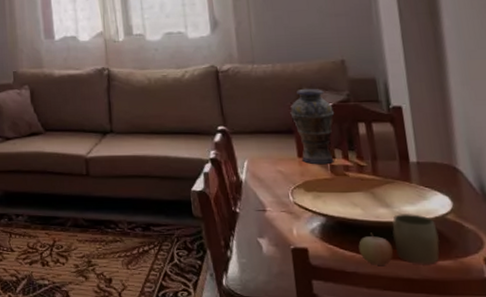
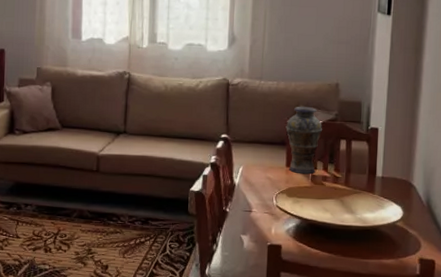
fruit: present [358,232,394,265] -> none [323,234,351,262]
mug: present [392,214,440,265] -> none [351,219,388,263]

